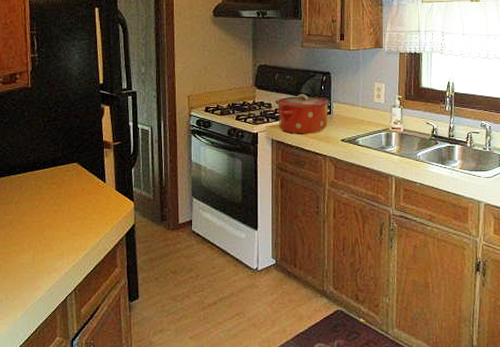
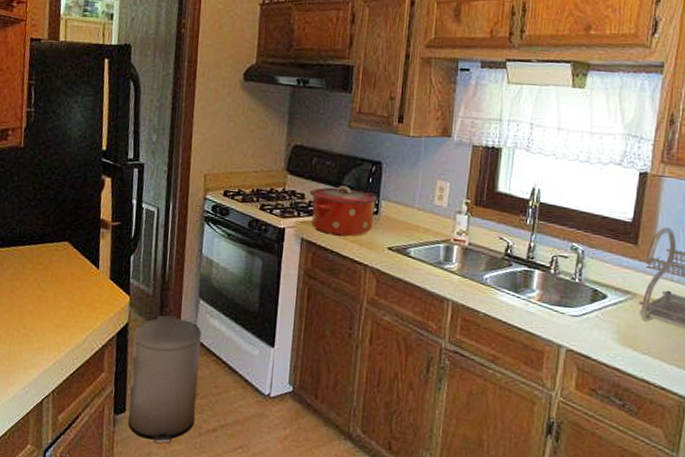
pedal bin: none [140,214,198,321] -> present [127,315,202,444]

